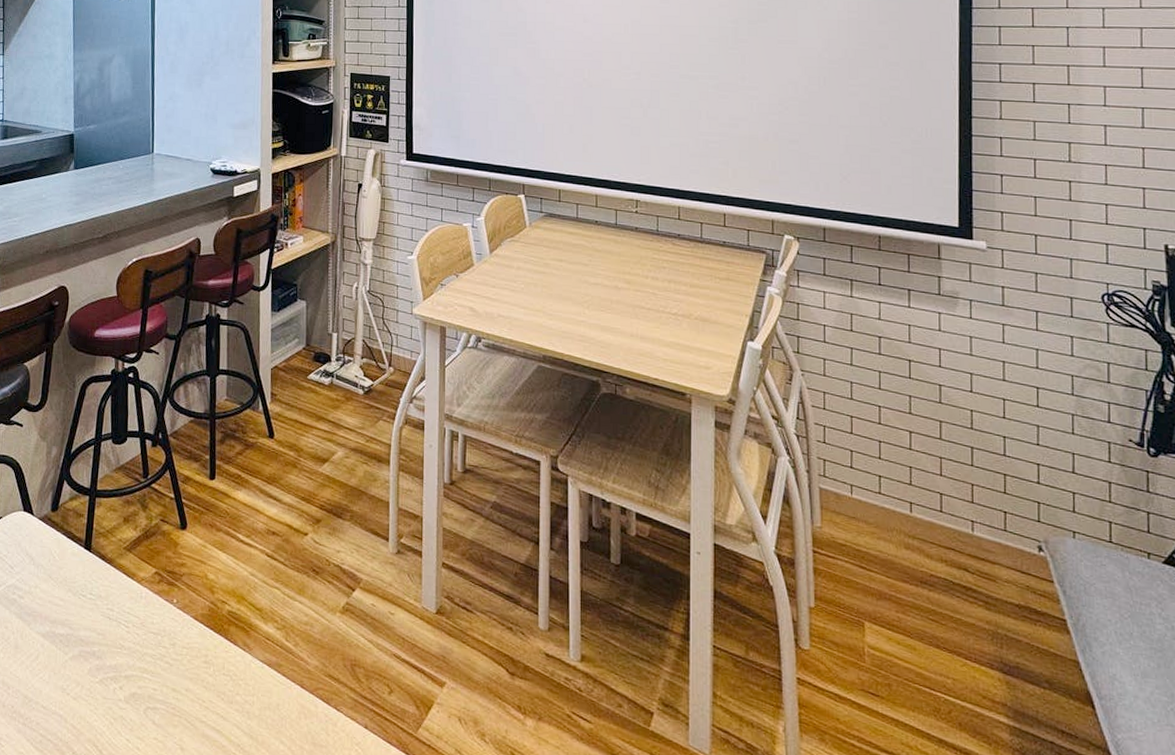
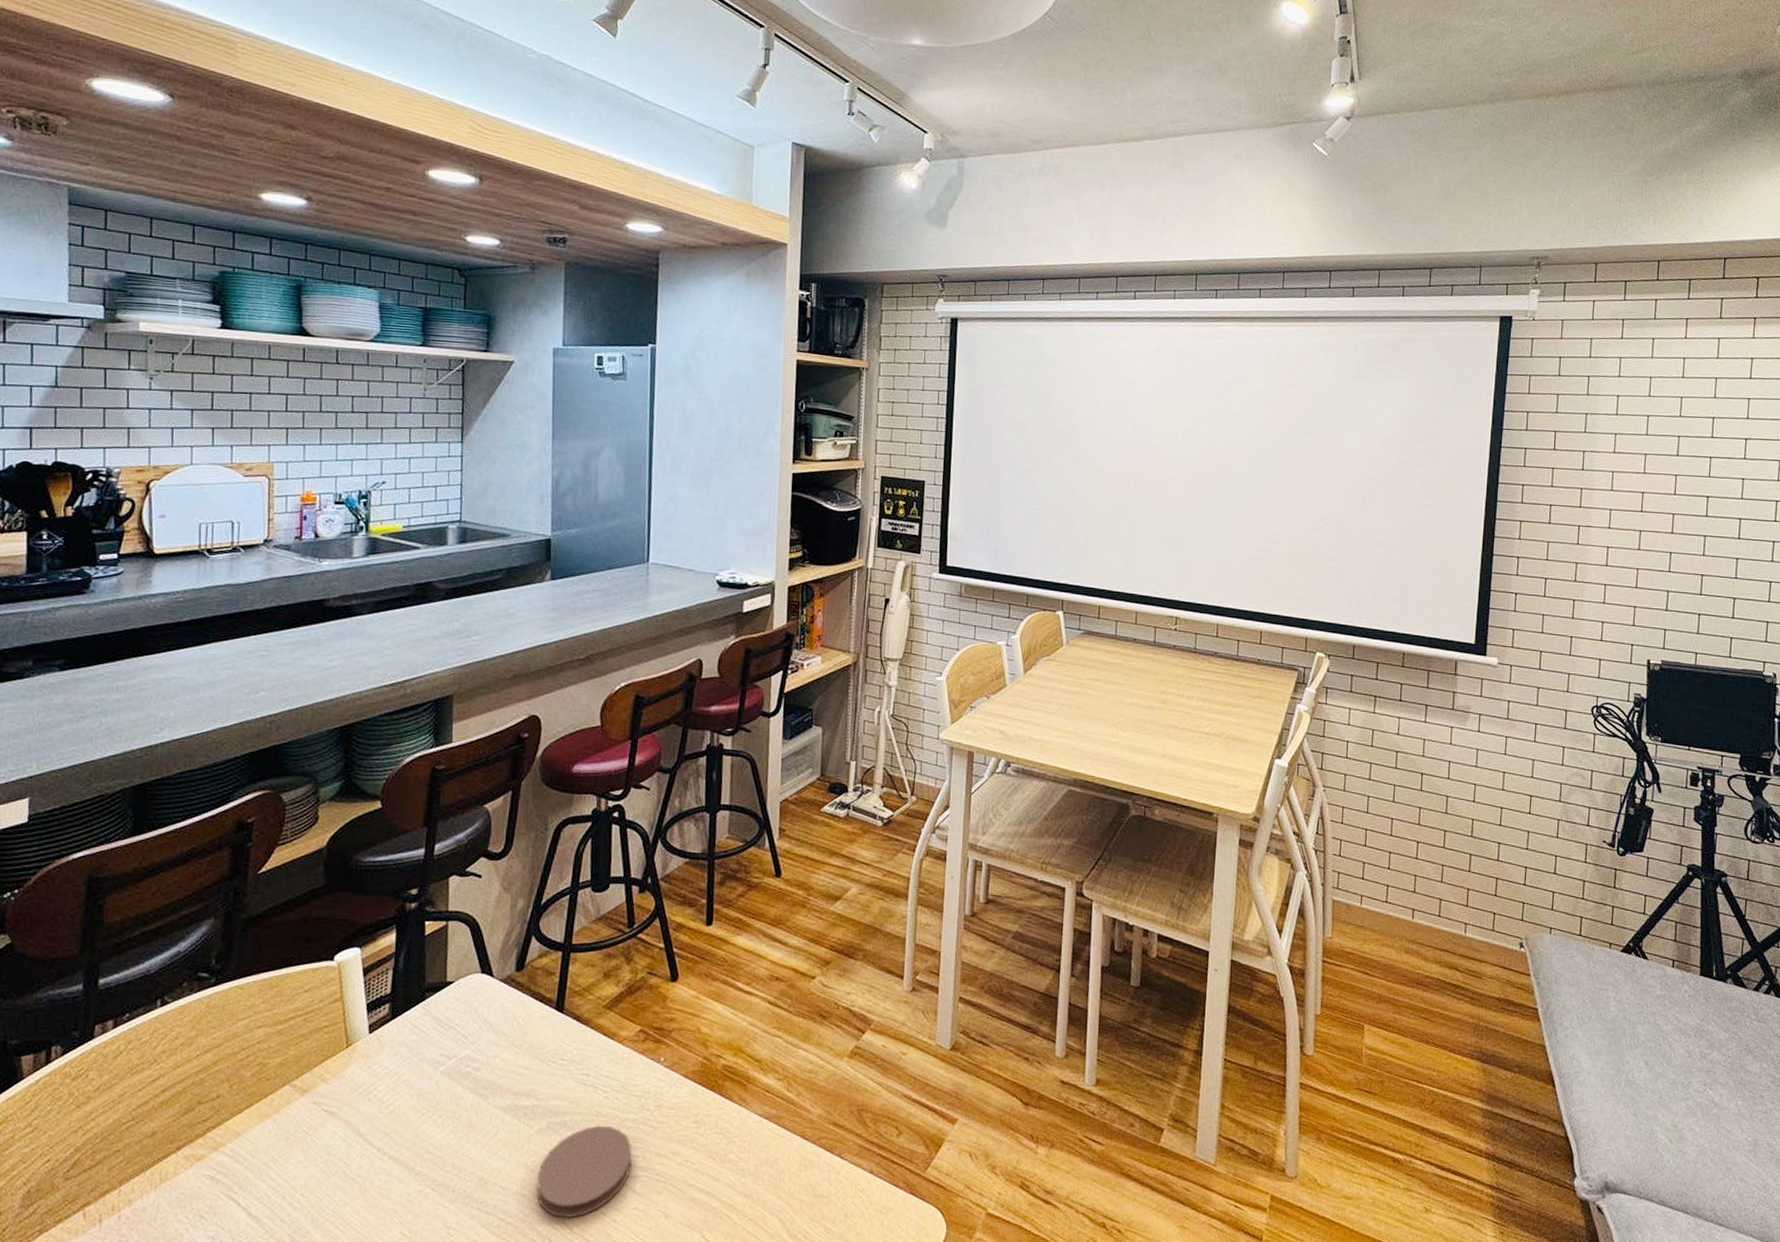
coaster: none [71,657,151,741] -> present [535,1125,632,1218]

